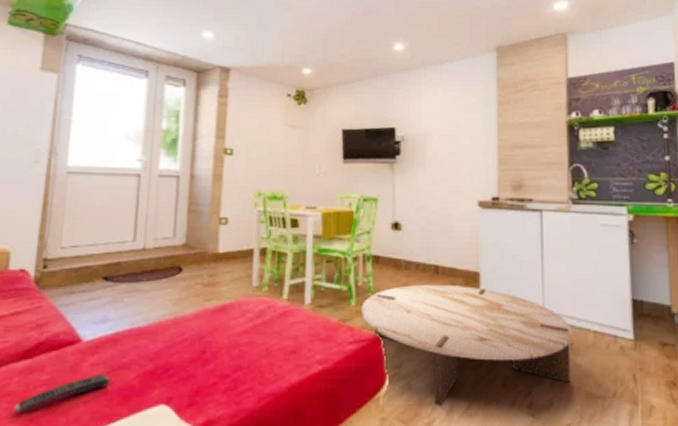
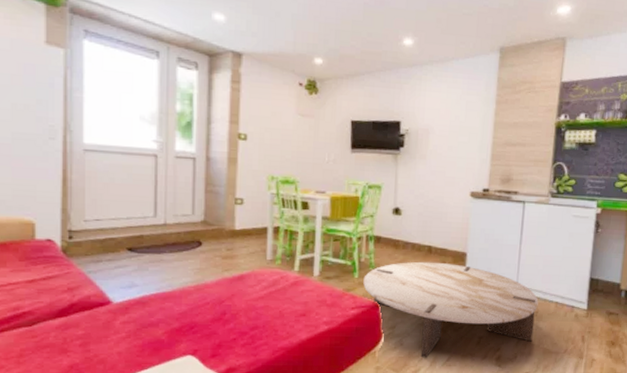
remote control: present [13,373,110,413] -> none [54,329,141,361]

